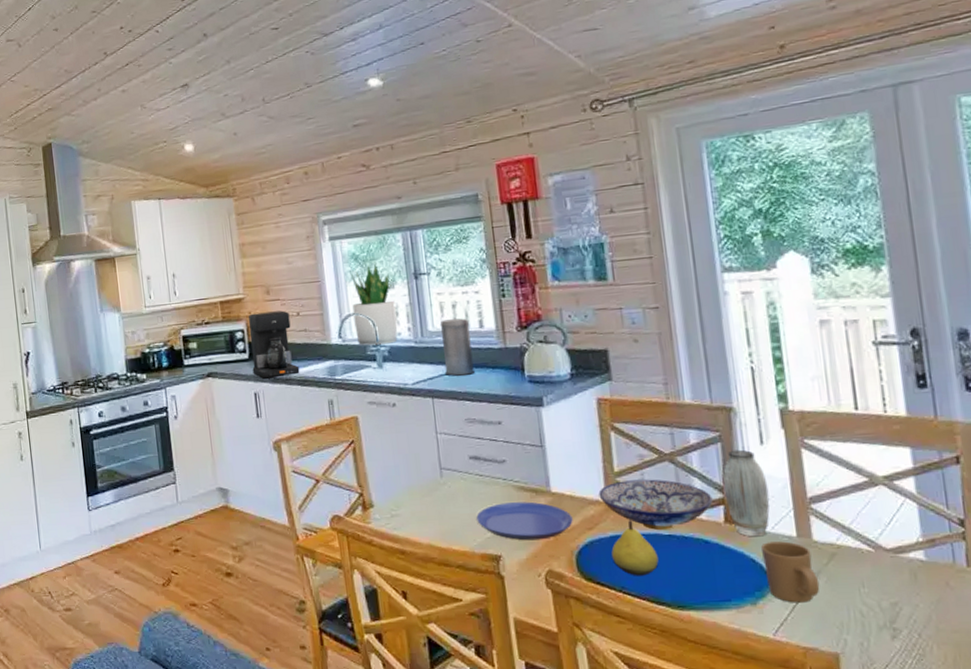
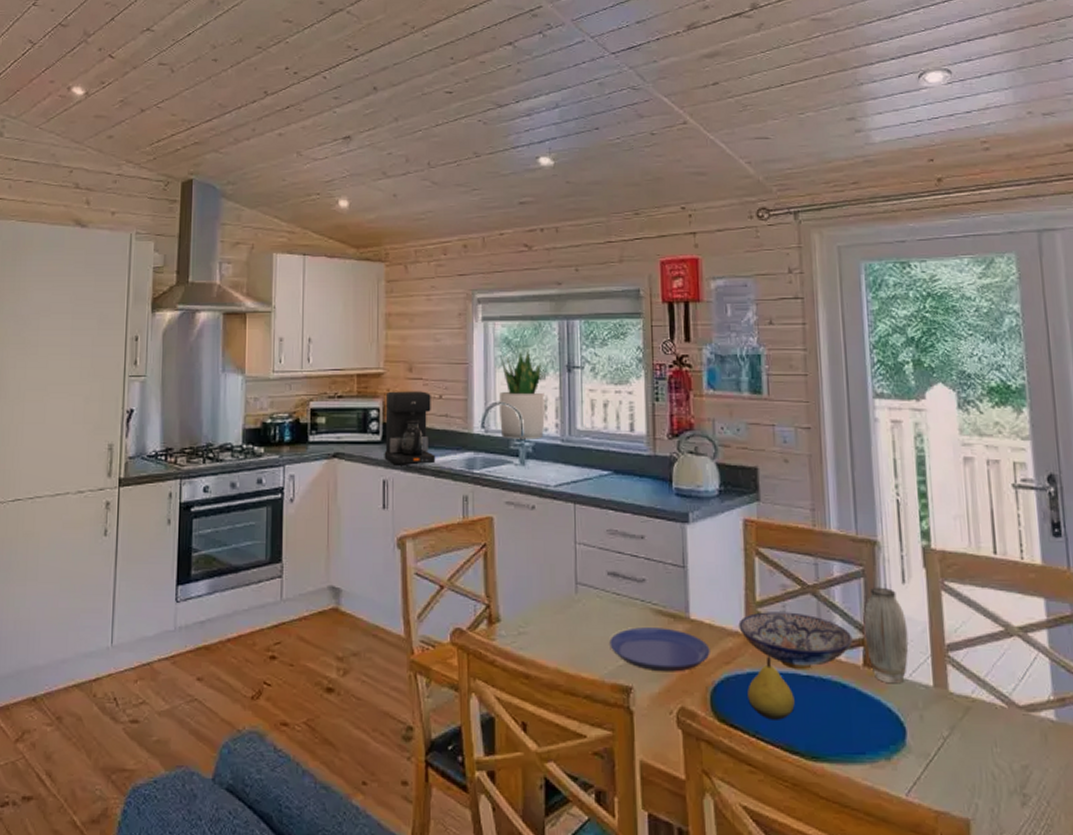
canister: present [440,318,474,376] -> none [589,419,621,481]
mug: present [761,541,820,603] -> none [898,690,954,760]

